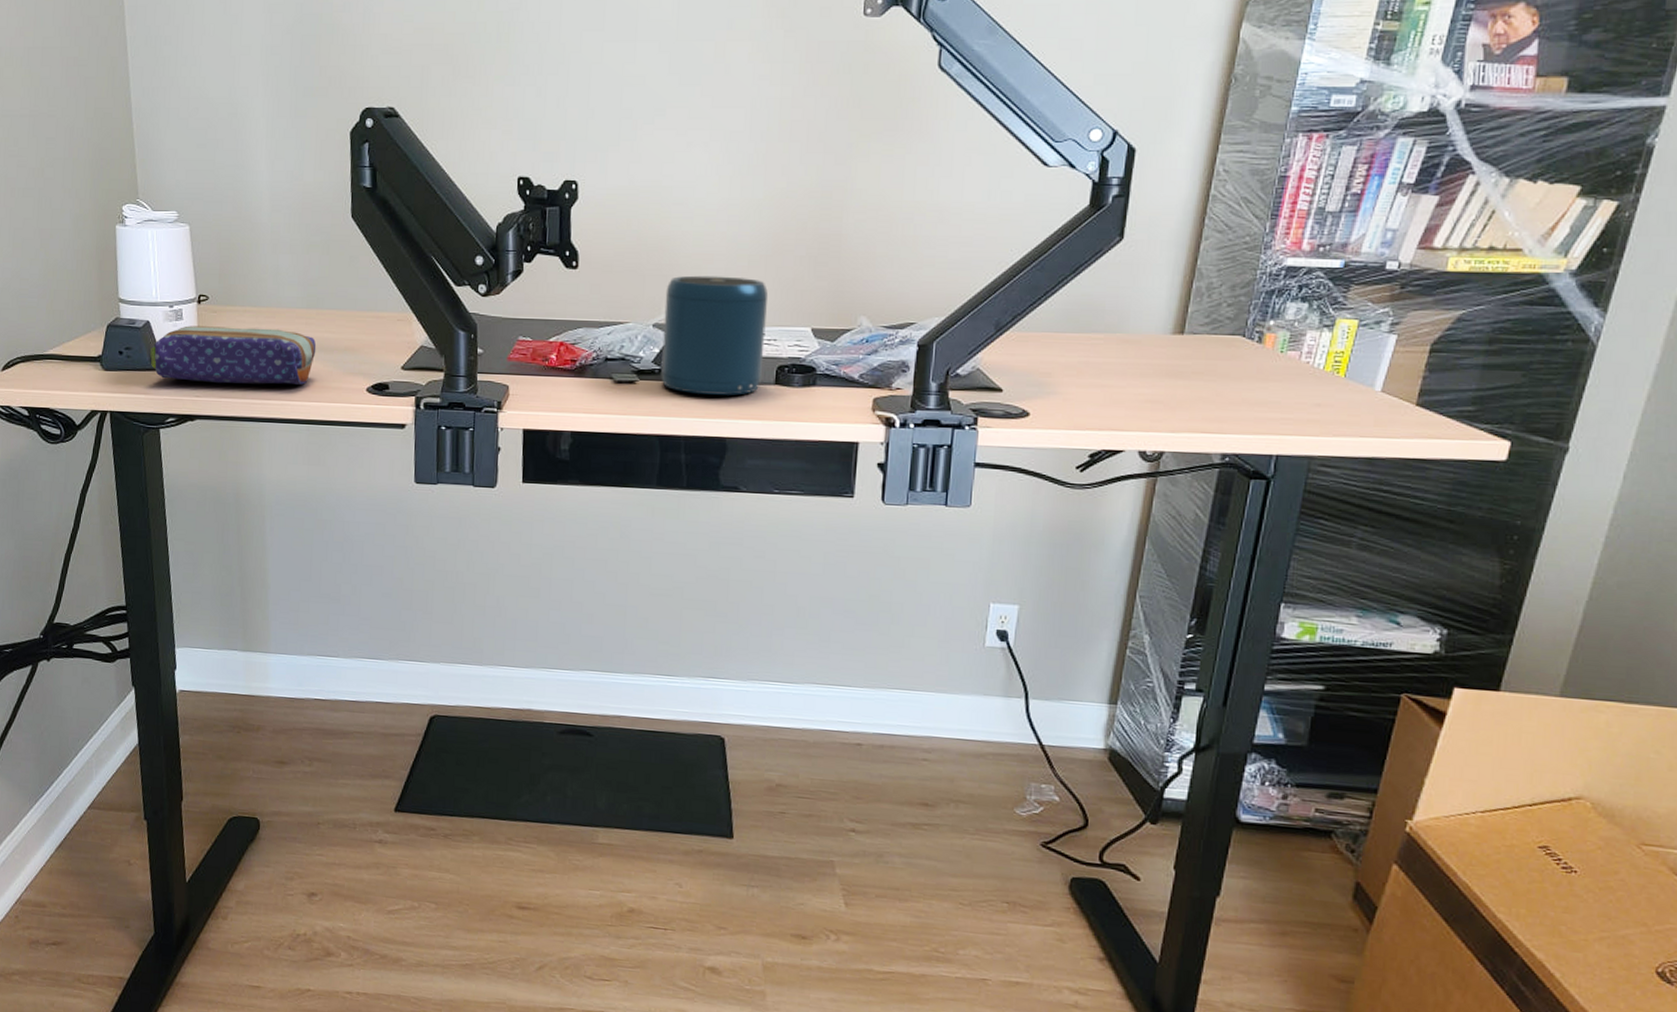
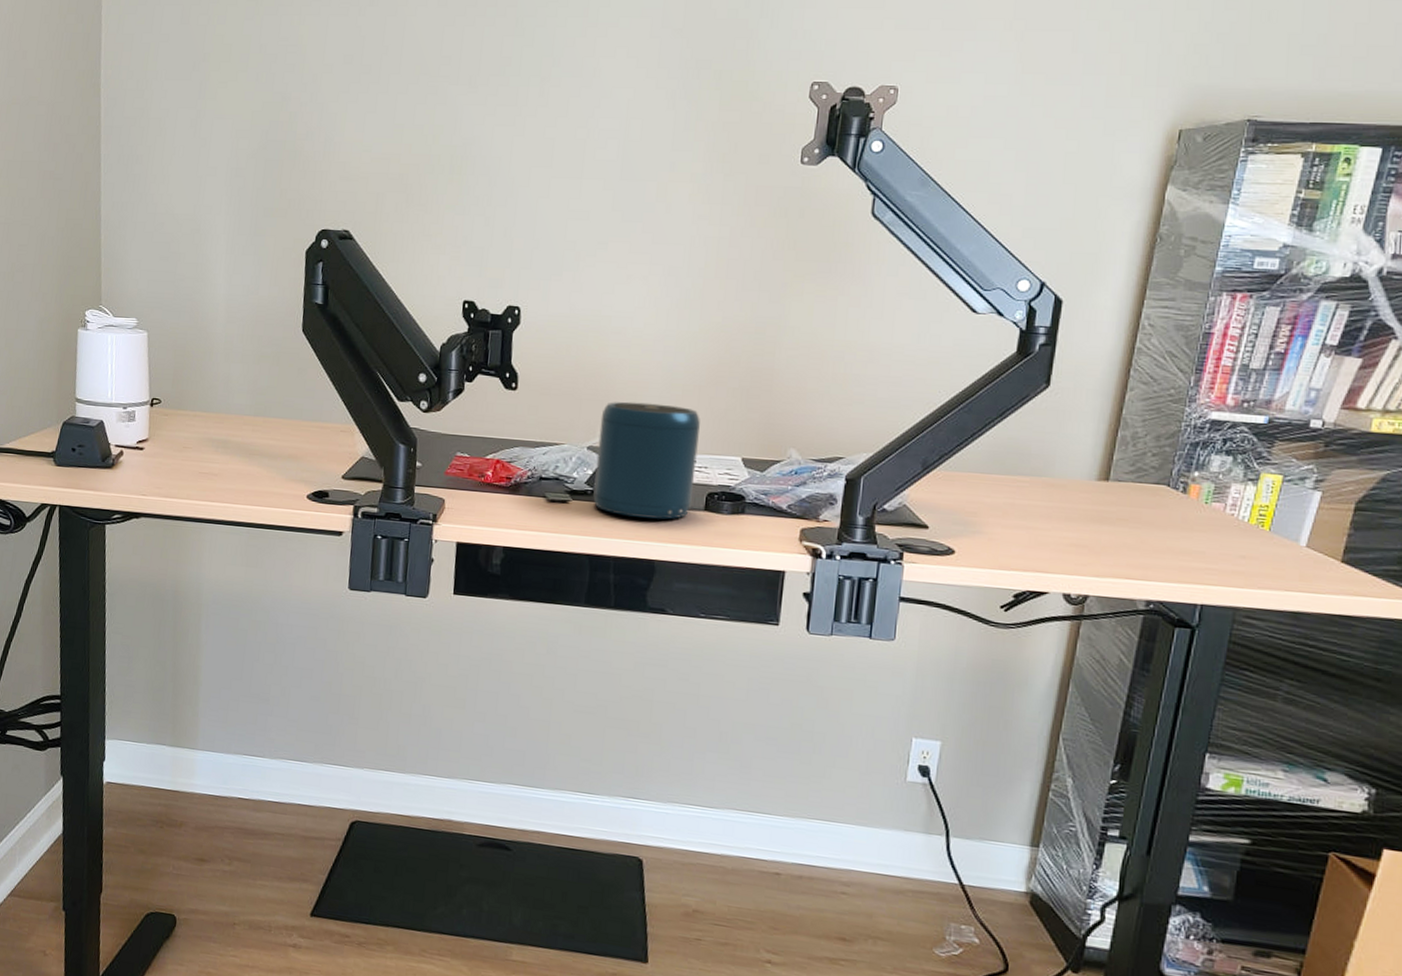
pencil case: present [150,325,317,385] -> none [101,427,261,489]

